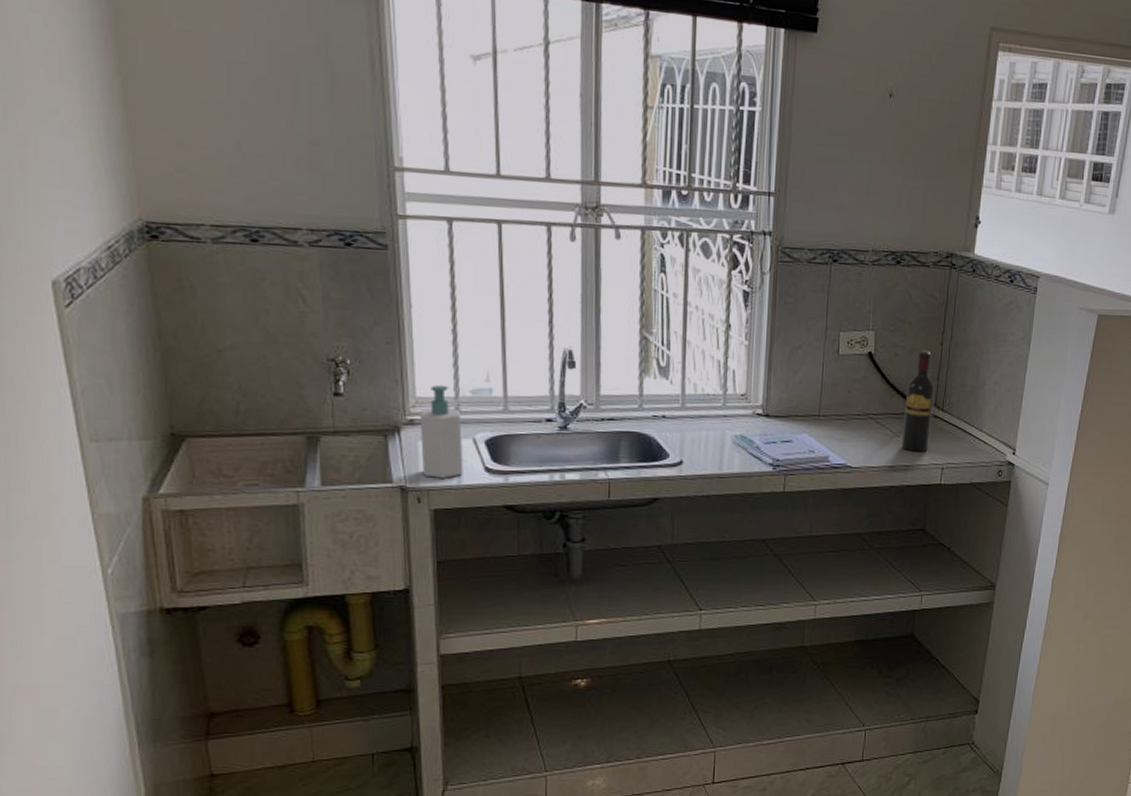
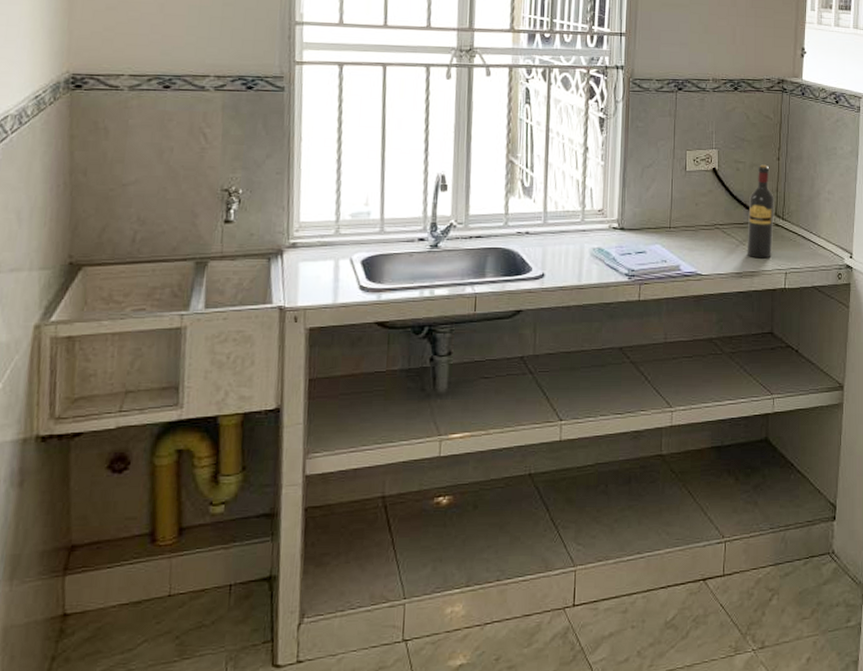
soap bottle: present [419,384,463,478] -> none [301,210,340,297]

